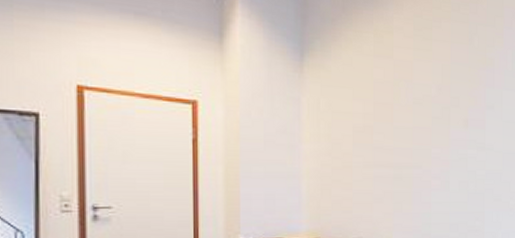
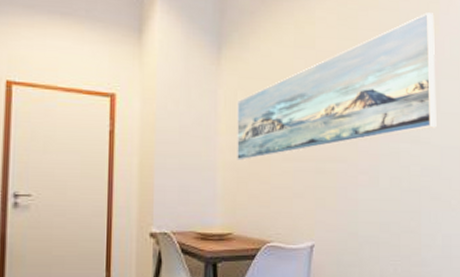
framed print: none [320,26,500,168] -> present [237,12,437,161]

